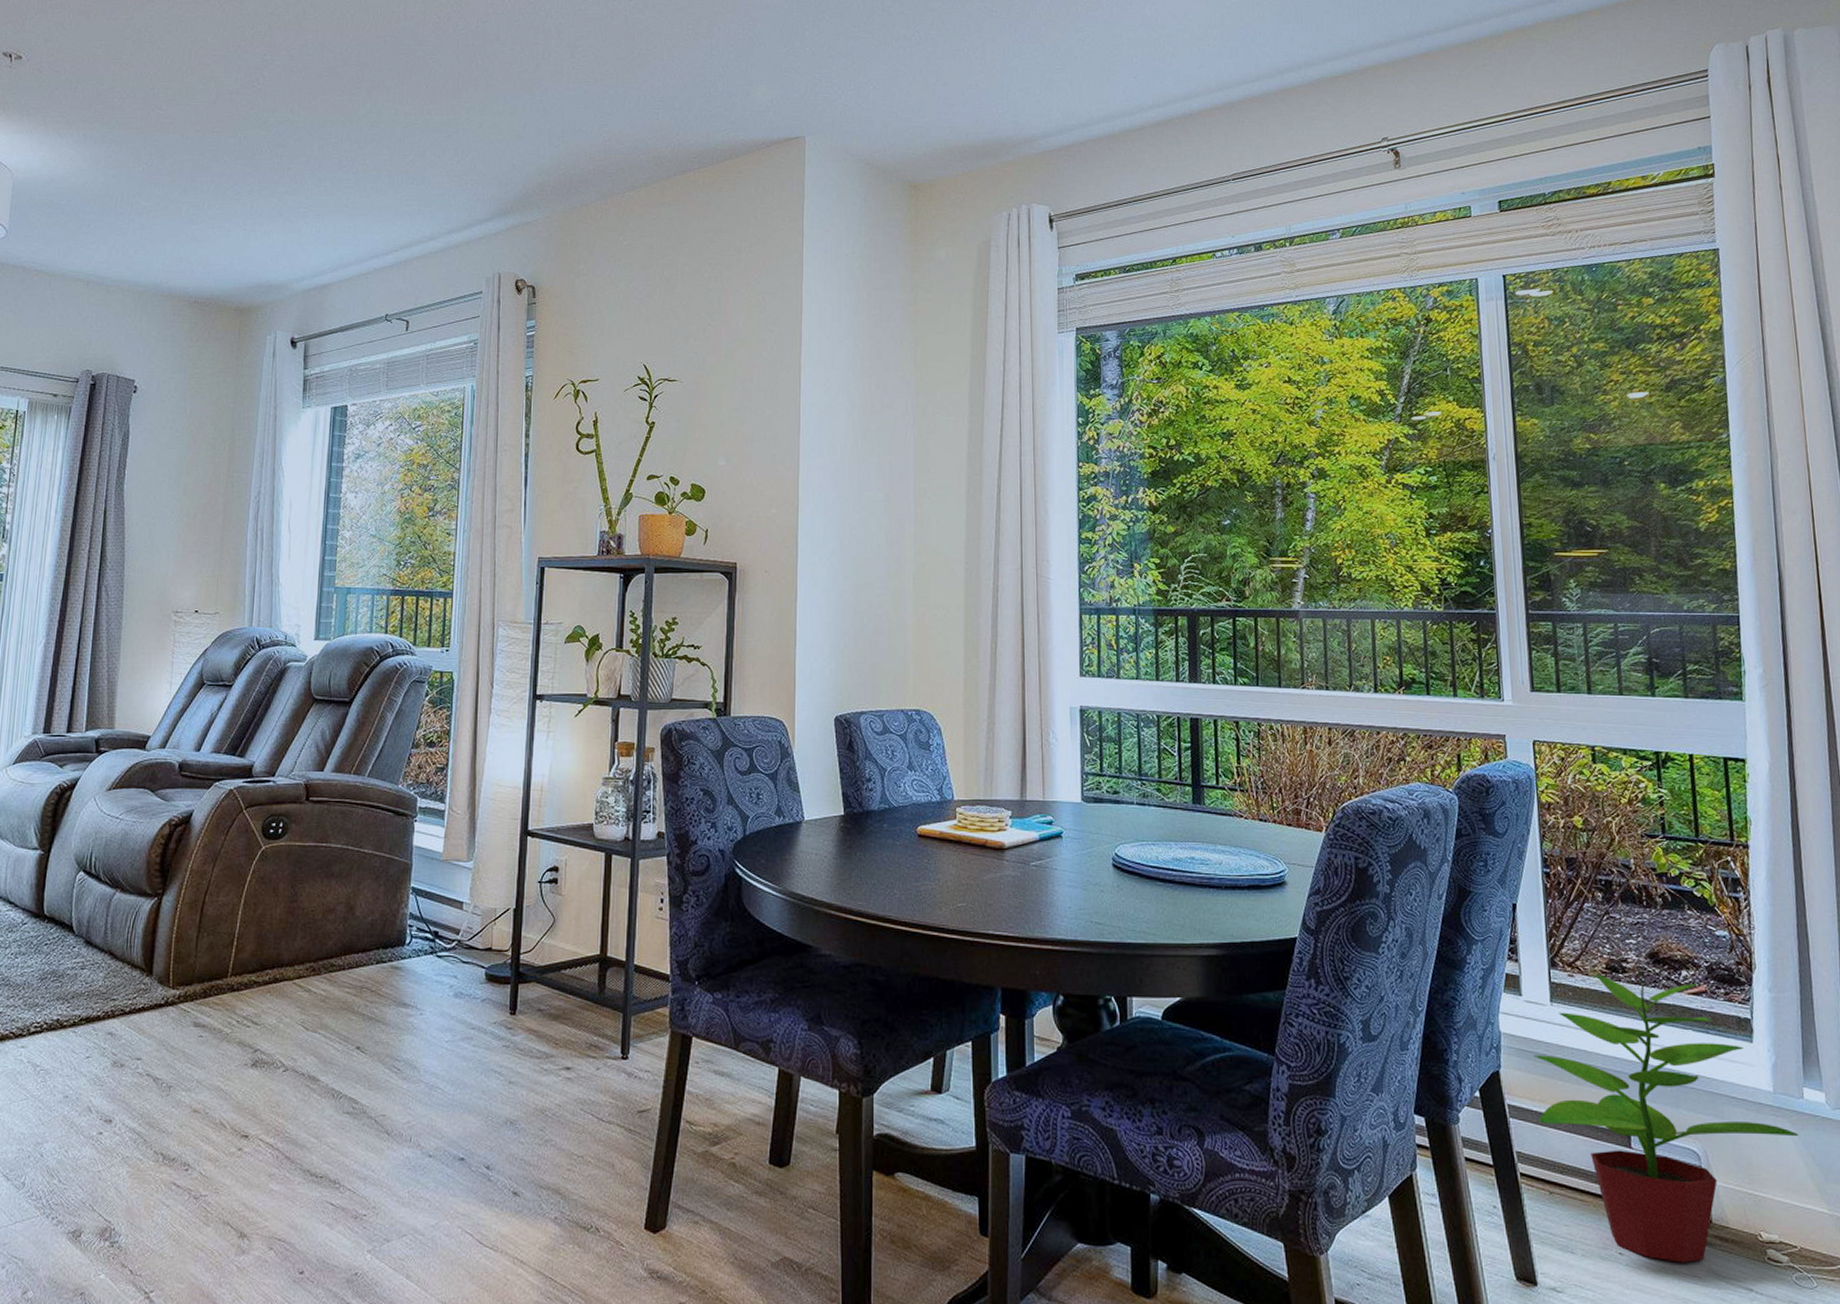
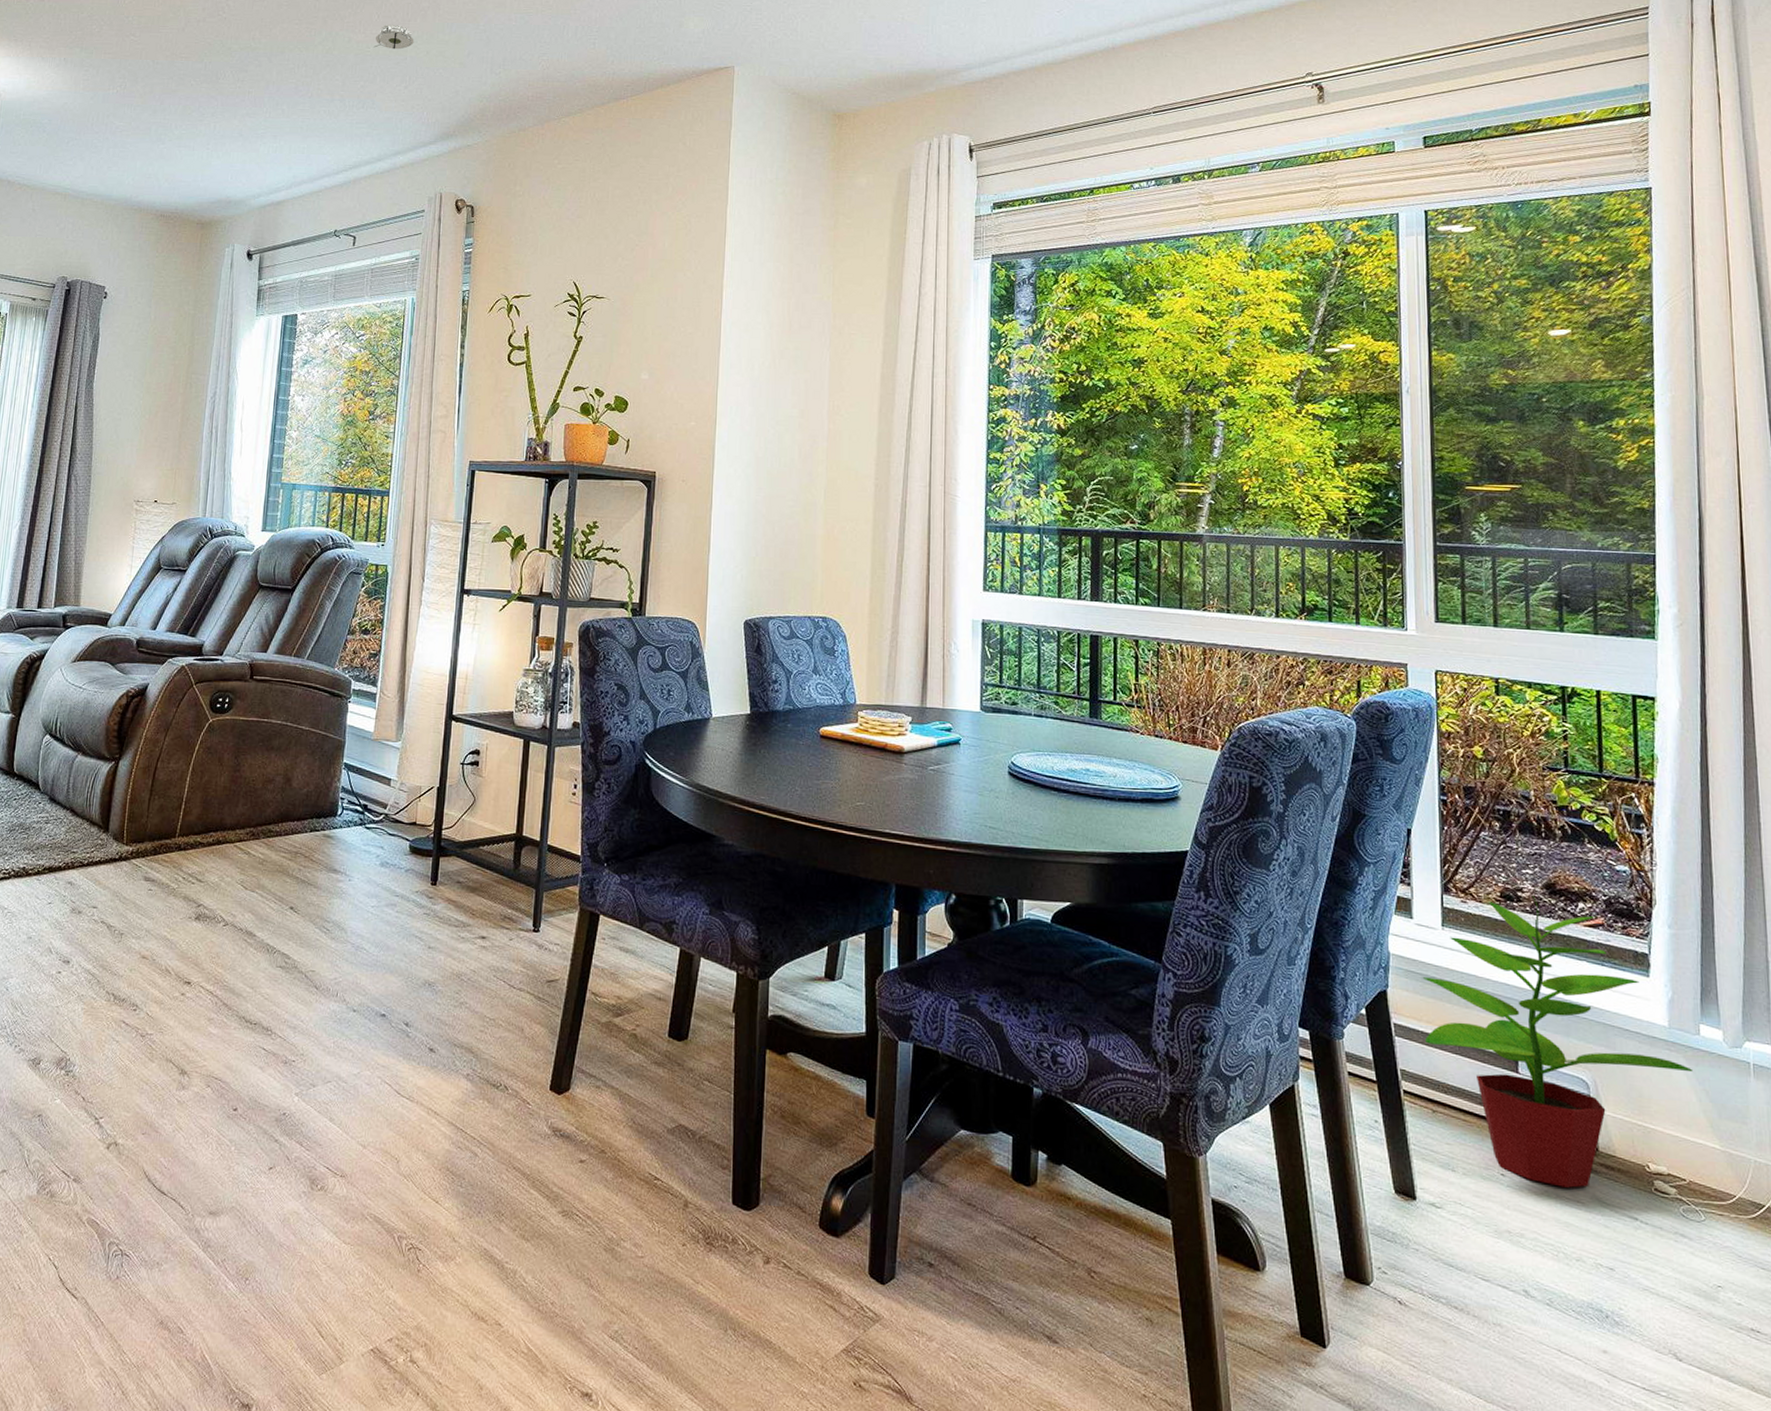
smoke detector: none [422,95,466,122] -> present [373,25,414,50]

